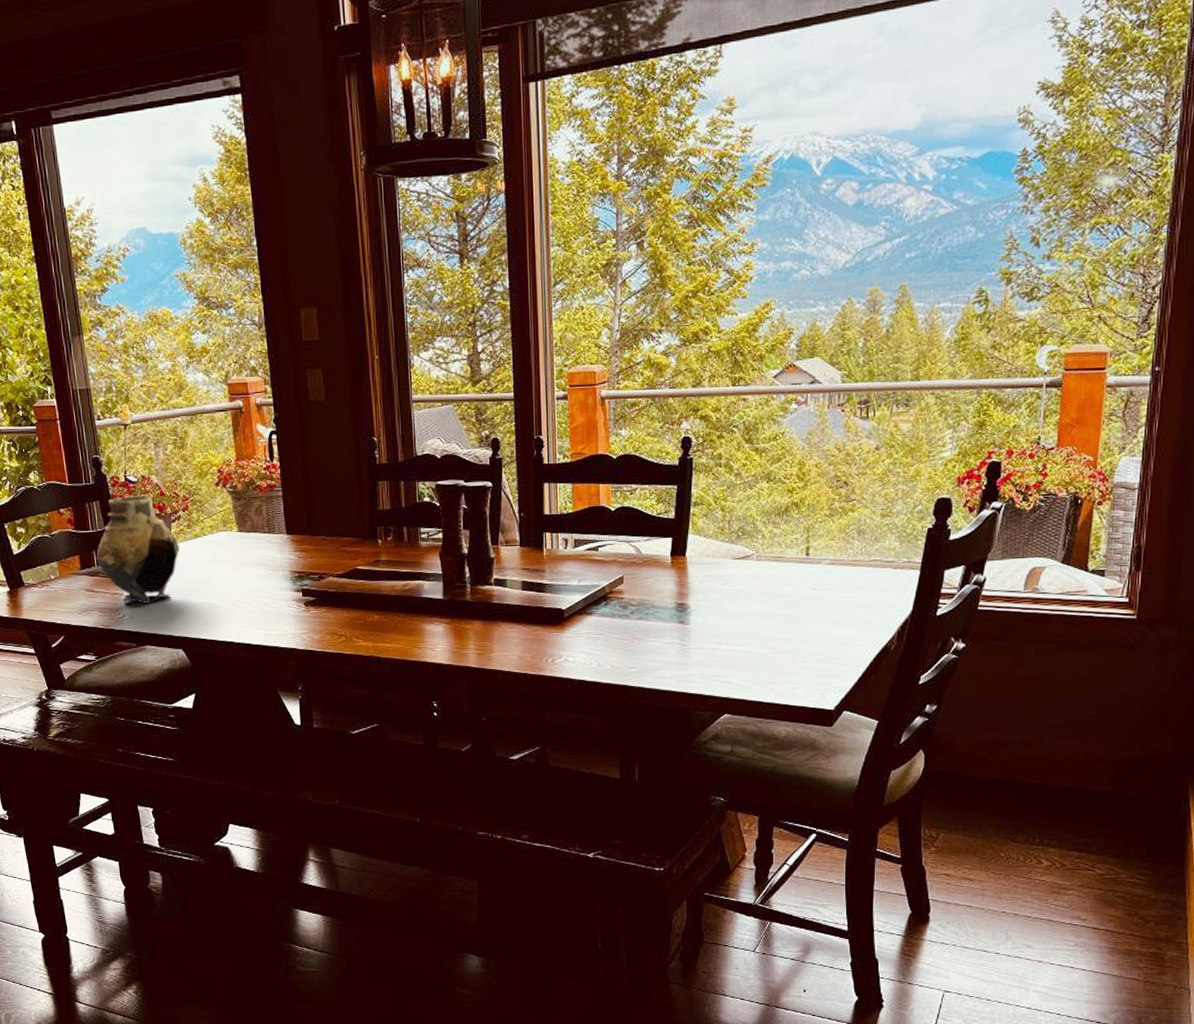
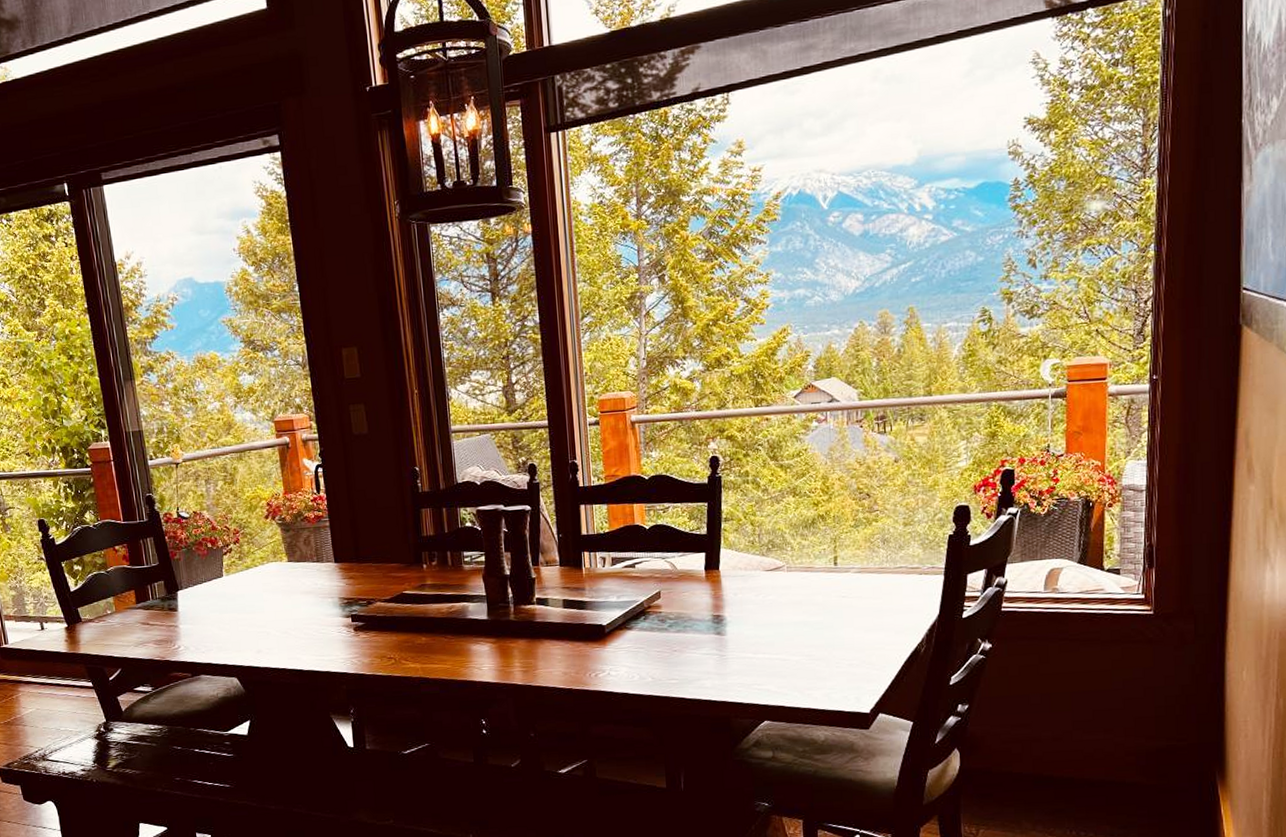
vase: present [96,495,180,604] -> none [151,530,232,635]

